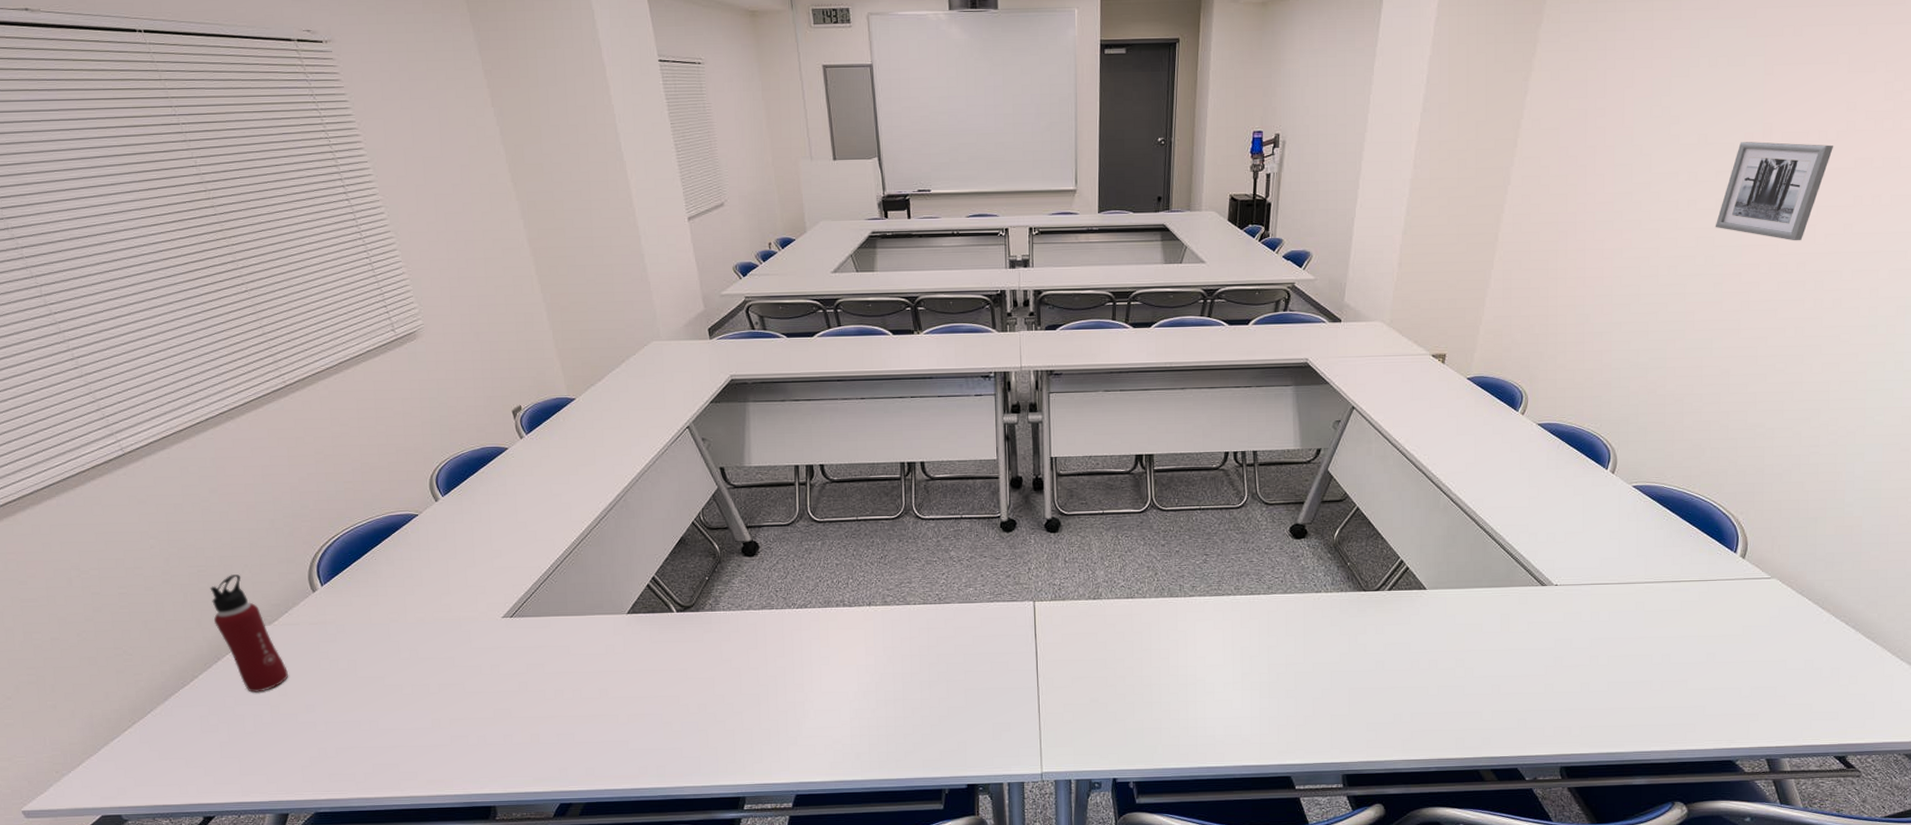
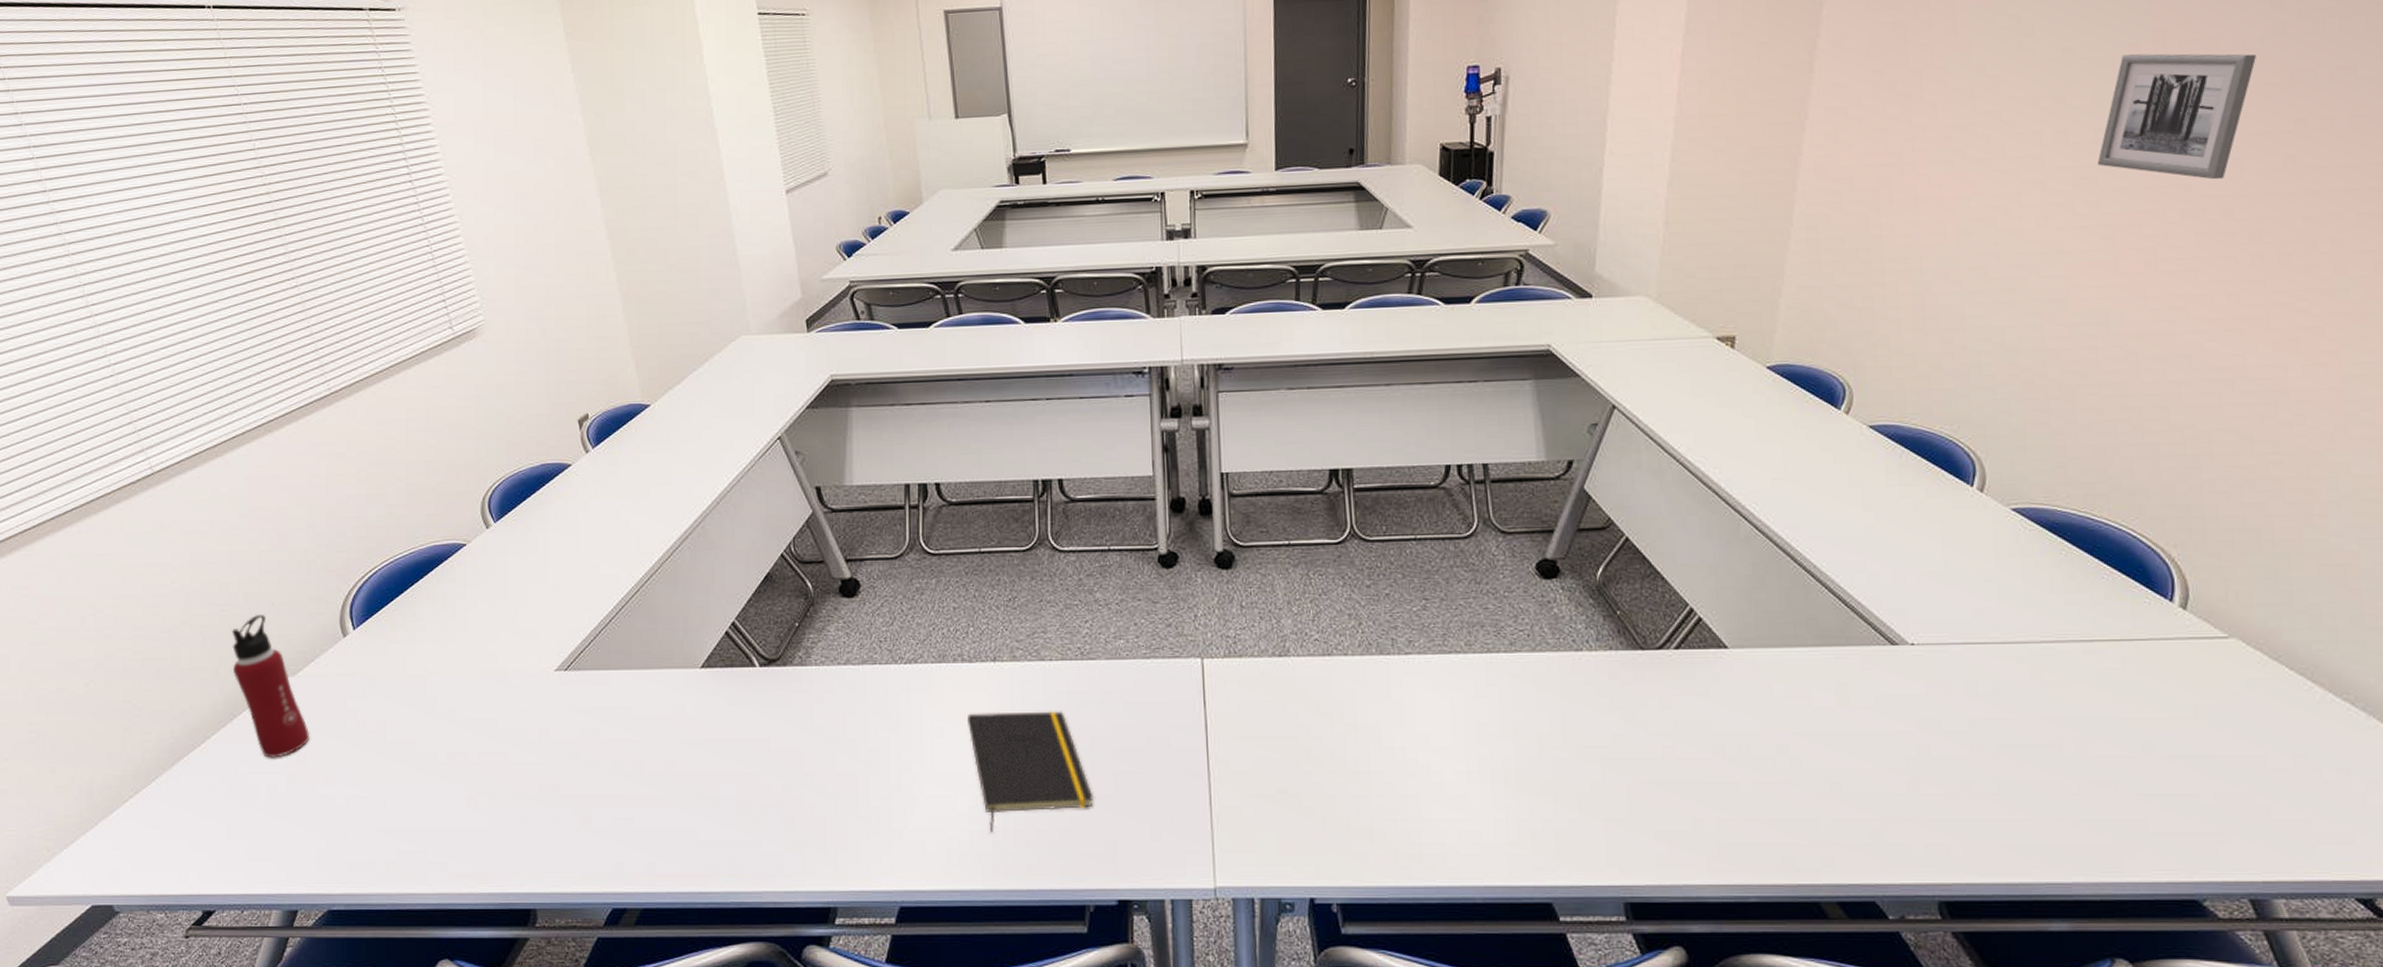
notepad: none [848,642,949,737] -> present [968,710,1094,832]

